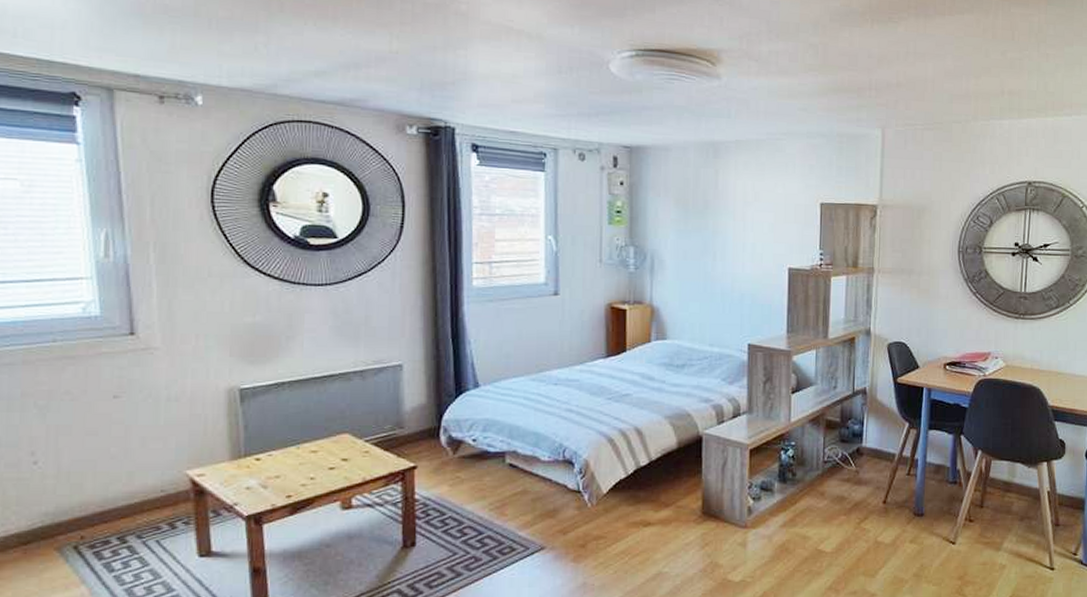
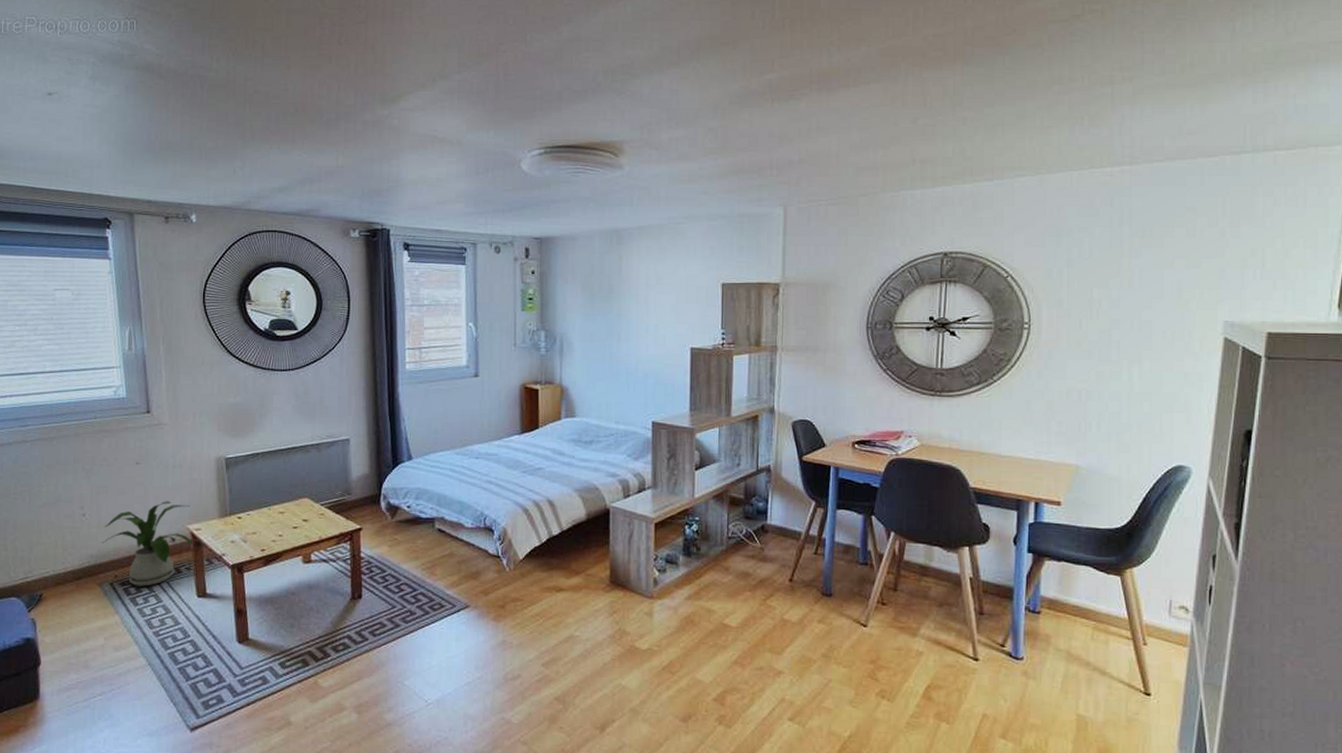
house plant: none [61,442,195,548] -> present [101,501,194,586]

